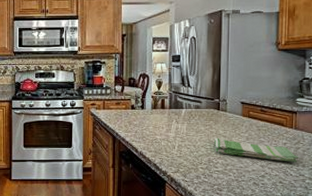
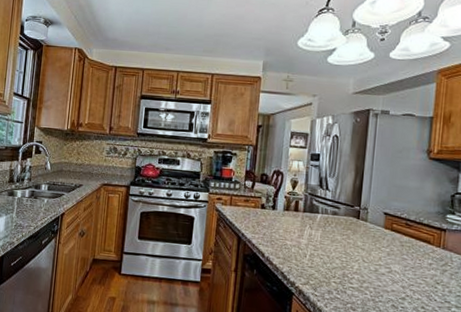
dish towel: present [214,137,299,163] -> none [351,249,446,287]

